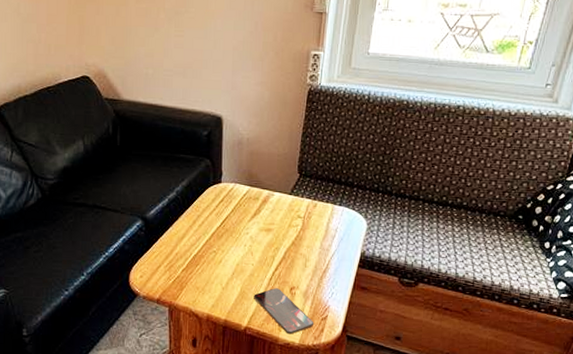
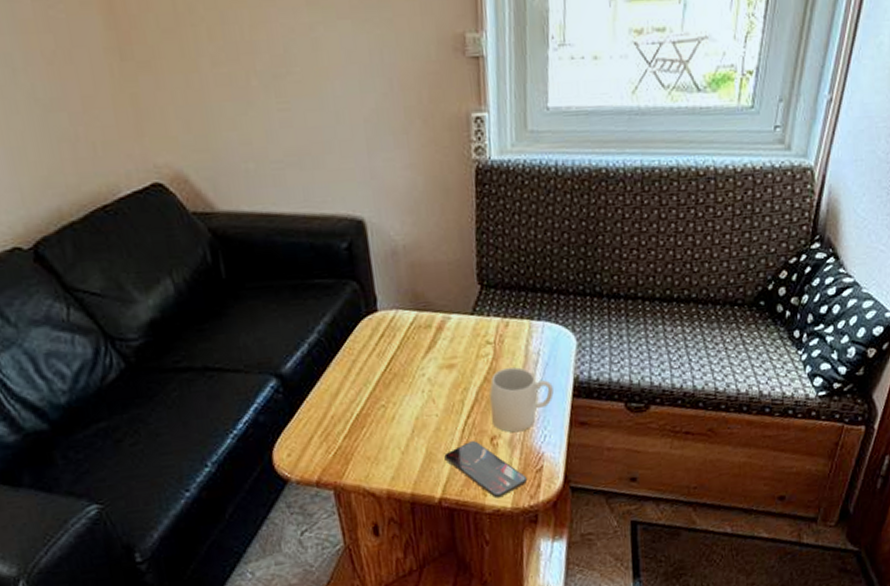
mug: none [293,238,344,287] -> present [489,367,554,433]

